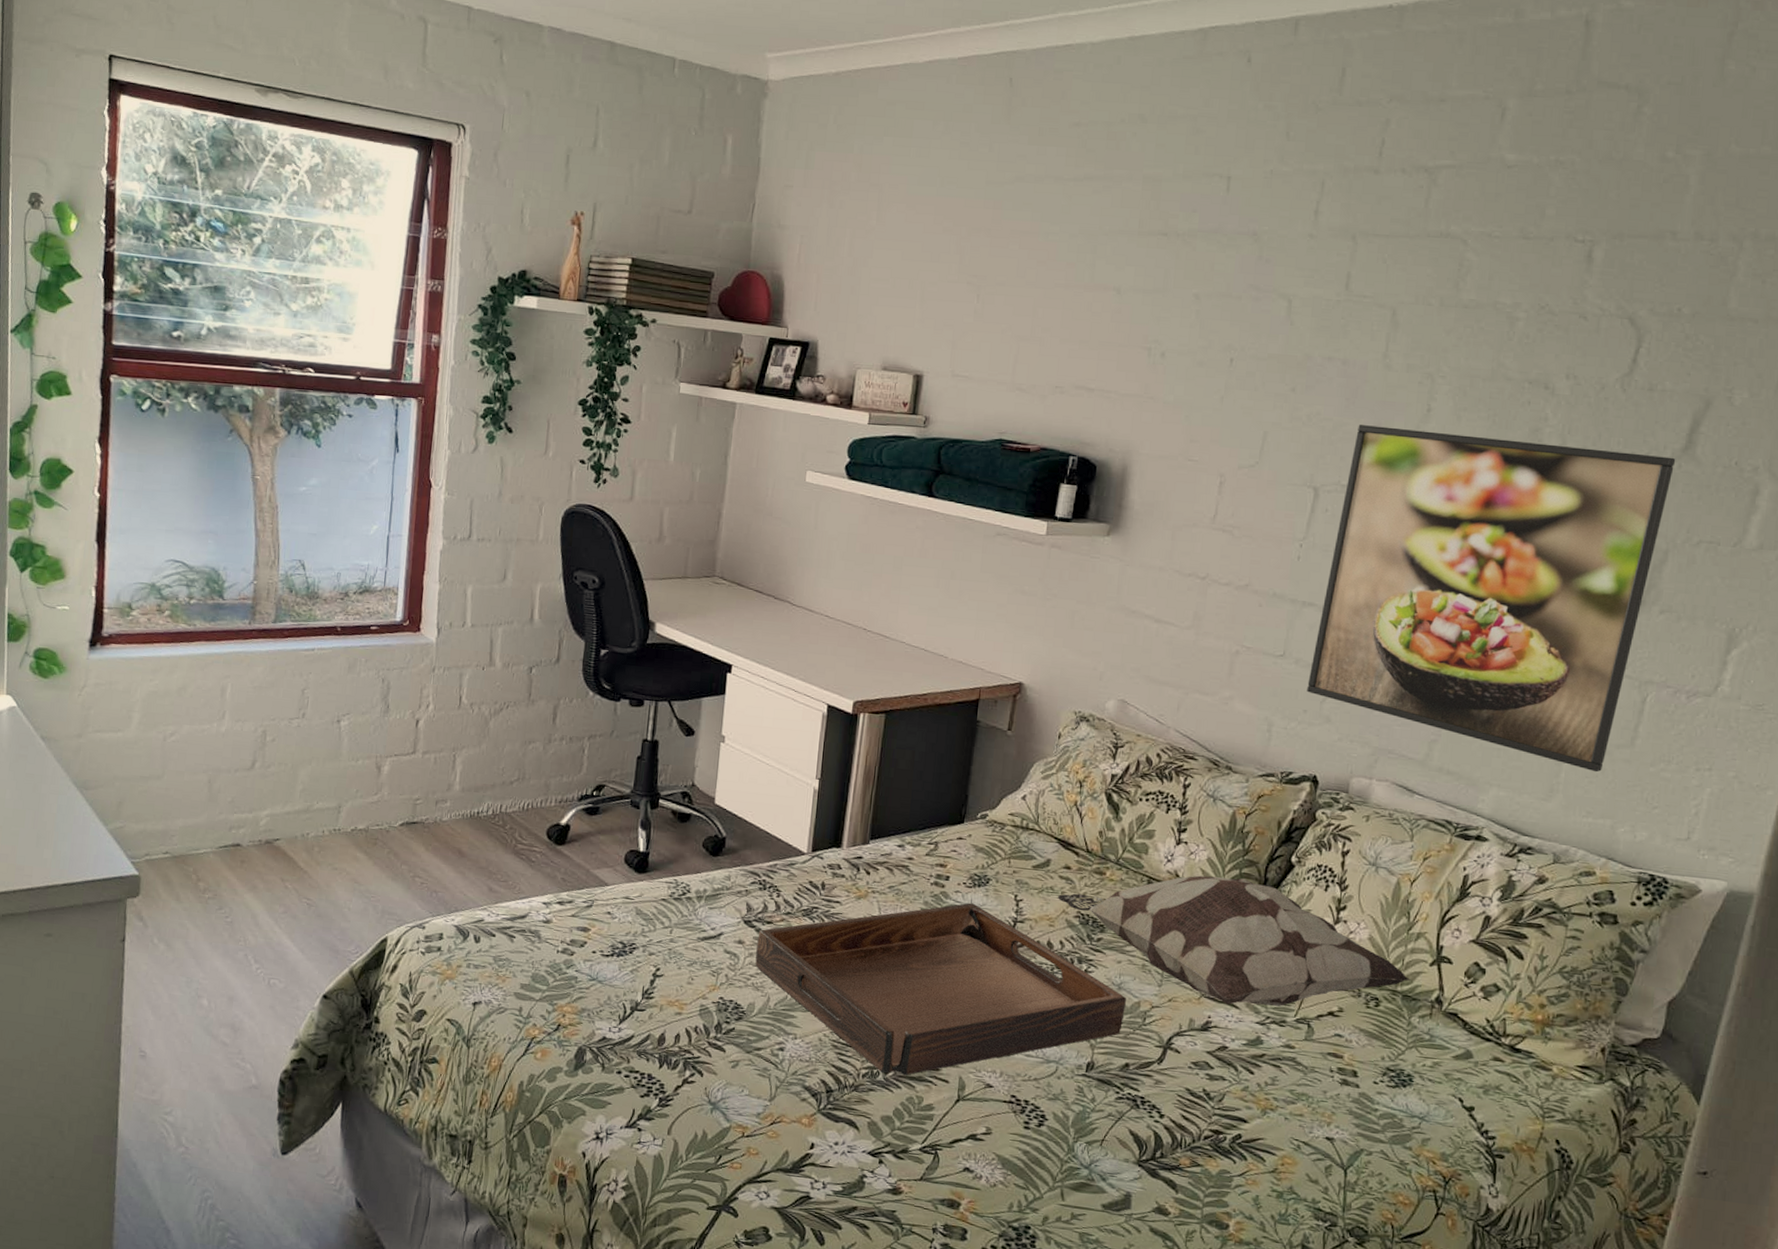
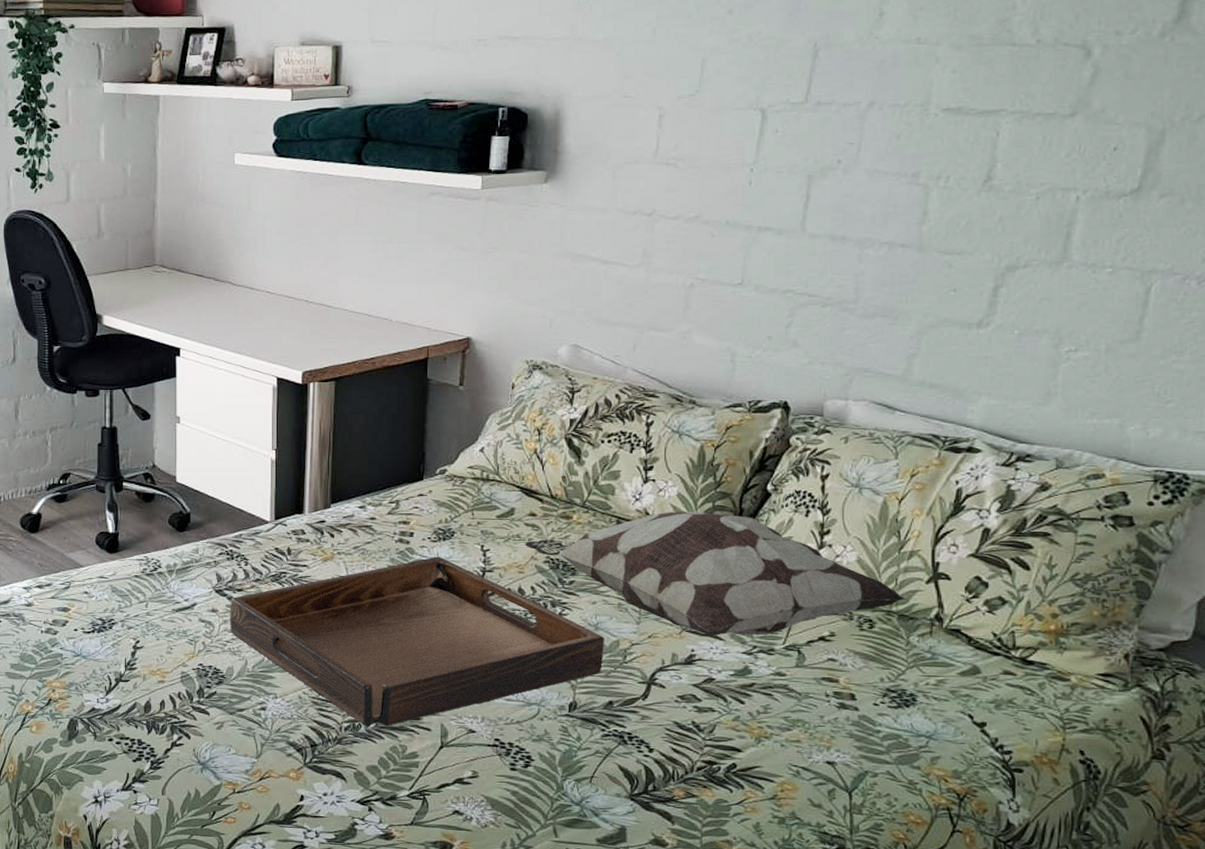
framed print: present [1307,425,1676,773] -> none [770,30,1168,371]

